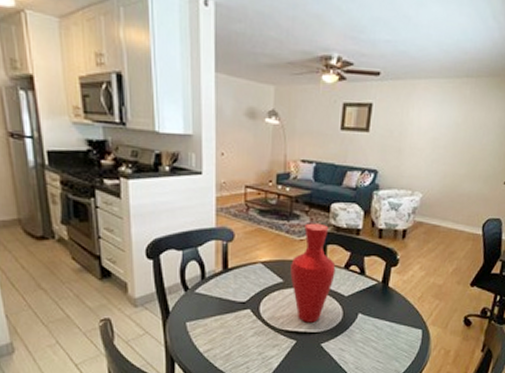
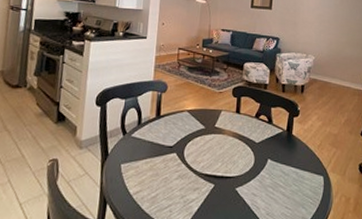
vase: present [290,223,336,323] -> none [211,78,248,167]

